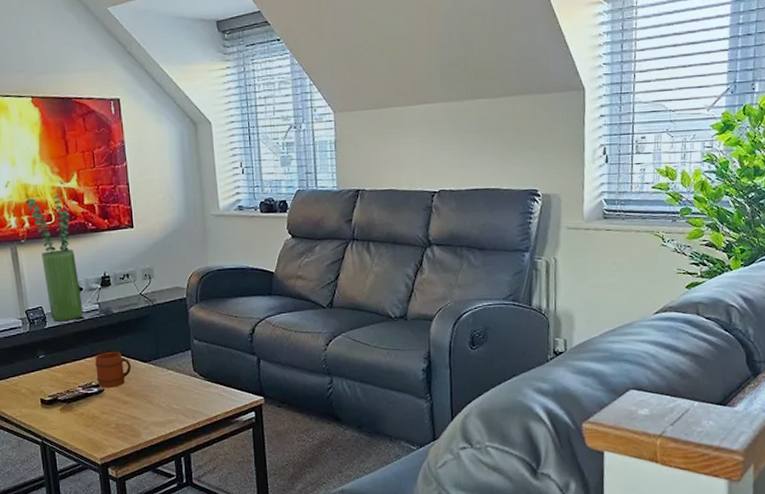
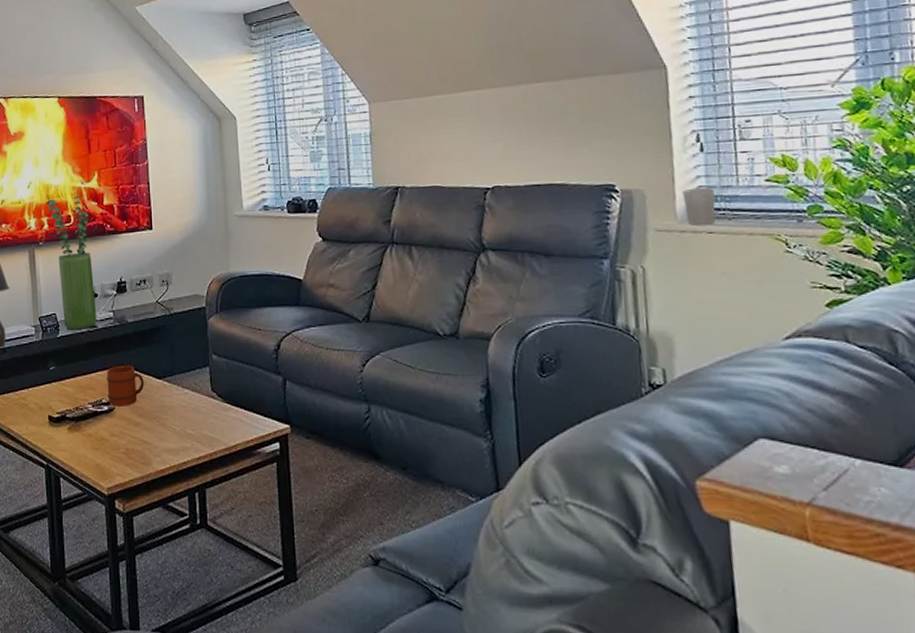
candle holder: none [589,192,614,225] -> present [682,187,716,227]

